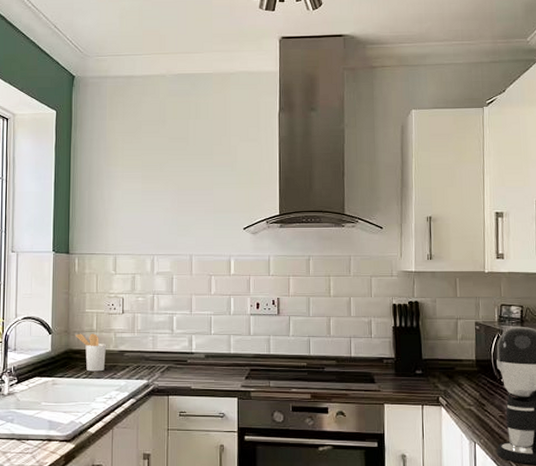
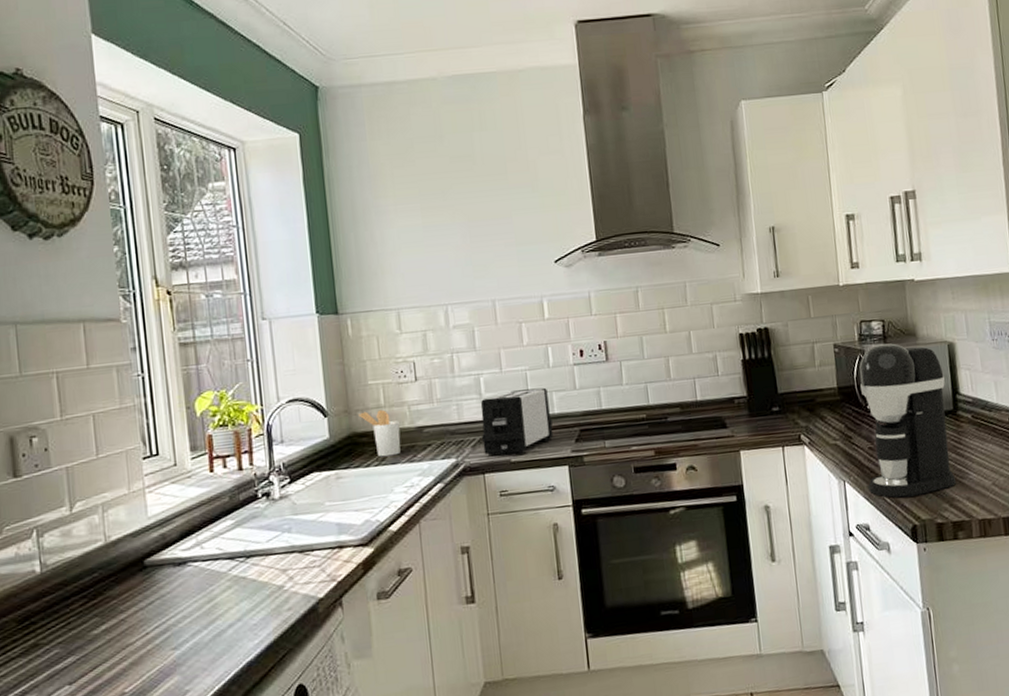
toaster: none [170,329,228,383] -> present [480,387,554,457]

